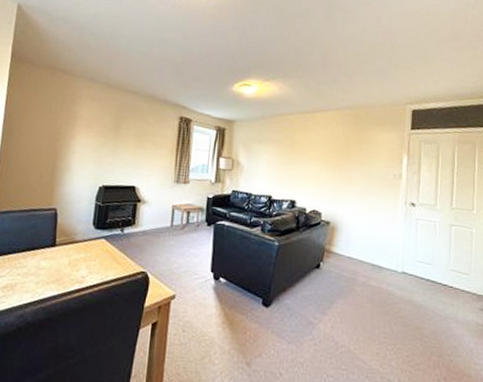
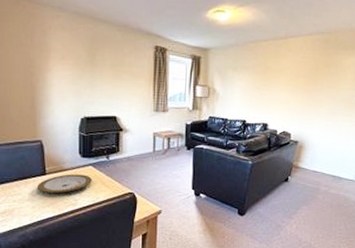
plate: none [45,246,103,269] -> present [38,174,92,194]

